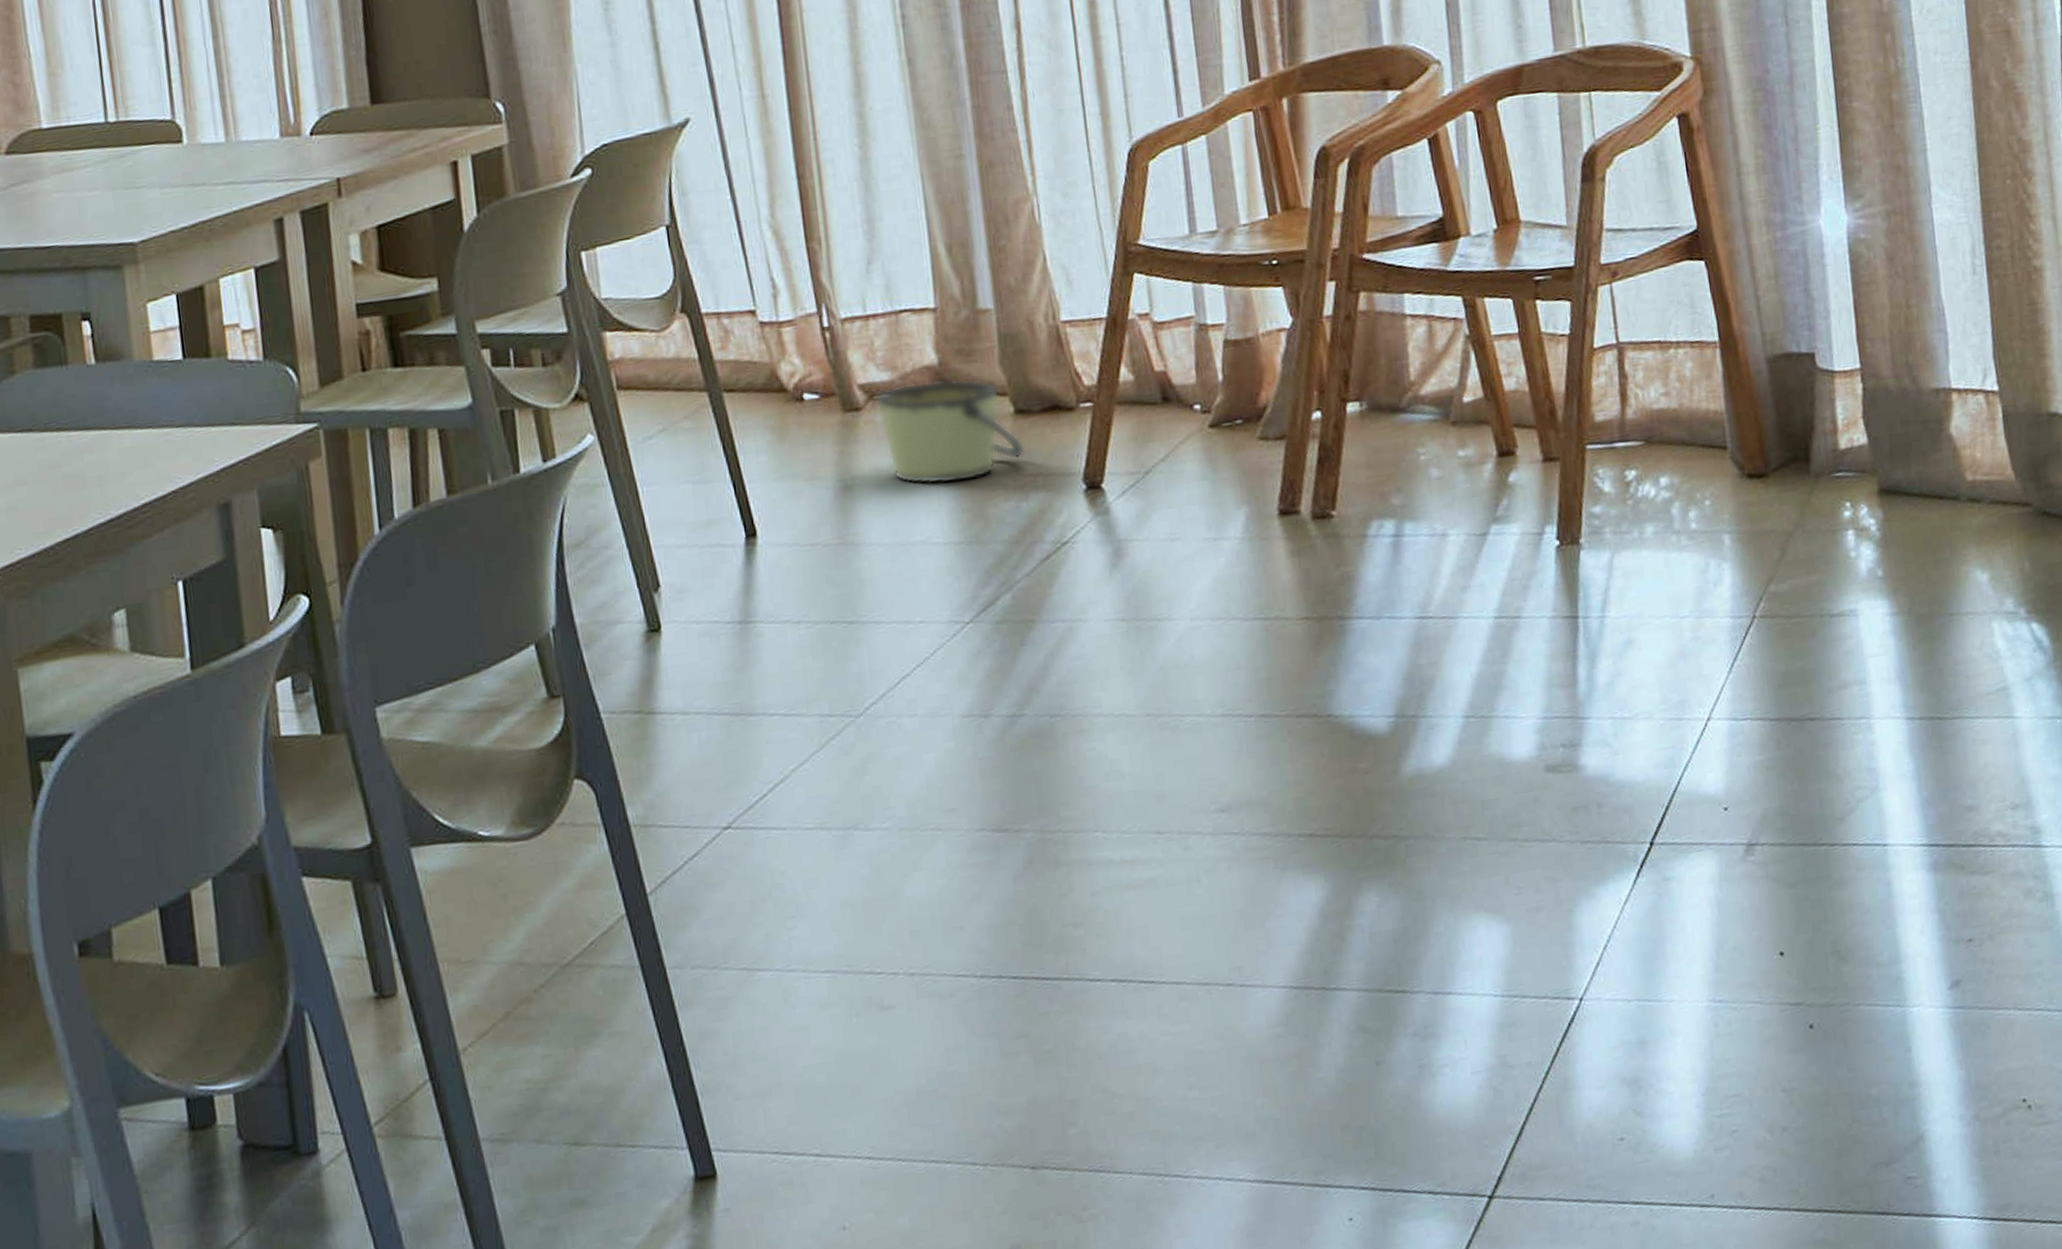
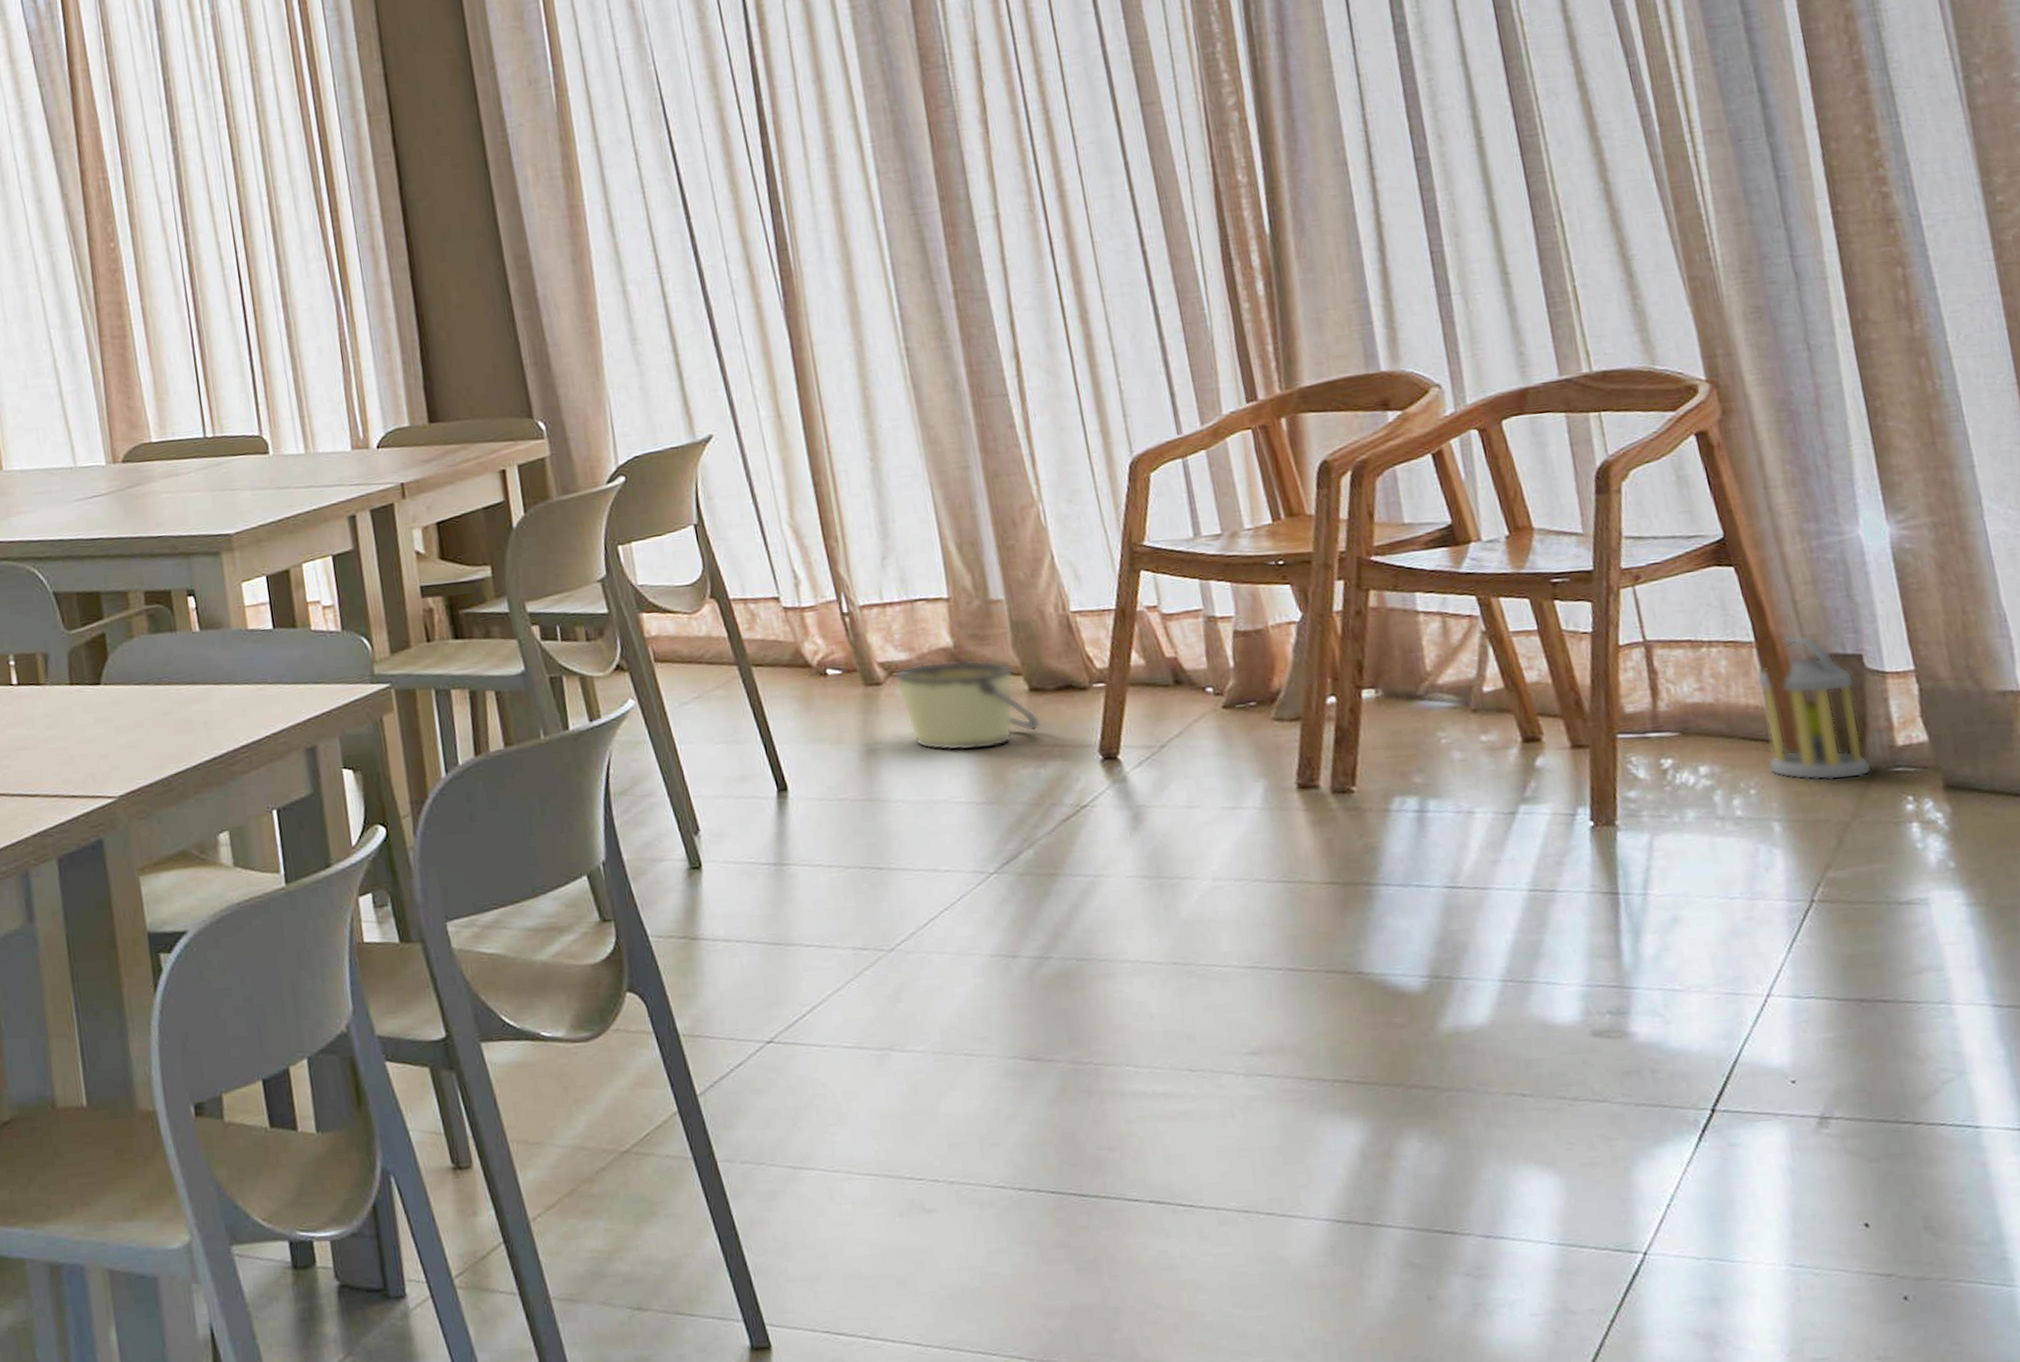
lantern: none [1718,333,1817,489] -> present [1756,634,1873,781]

